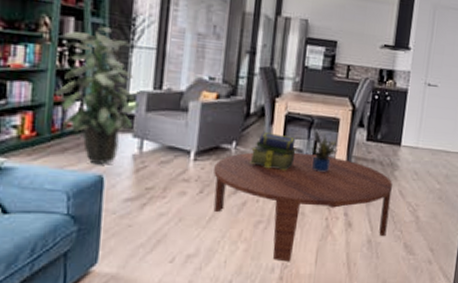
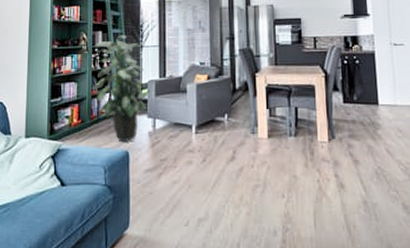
coffee table: present [213,152,392,262] -> none [212,119,381,225]
stack of books: present [250,131,296,171] -> none [241,103,280,137]
potted plant: present [310,129,338,172] -> none [292,97,318,136]

